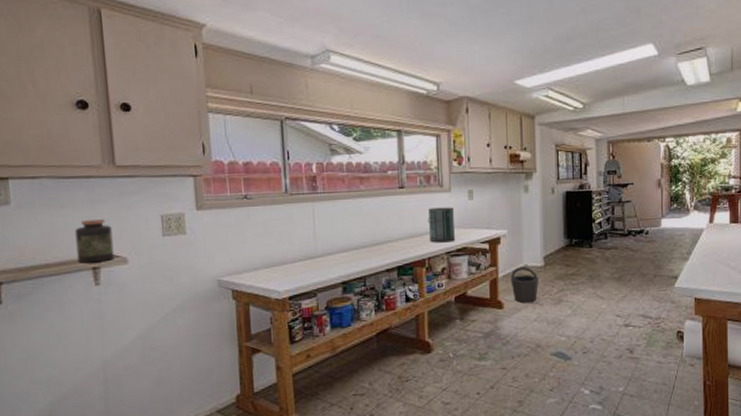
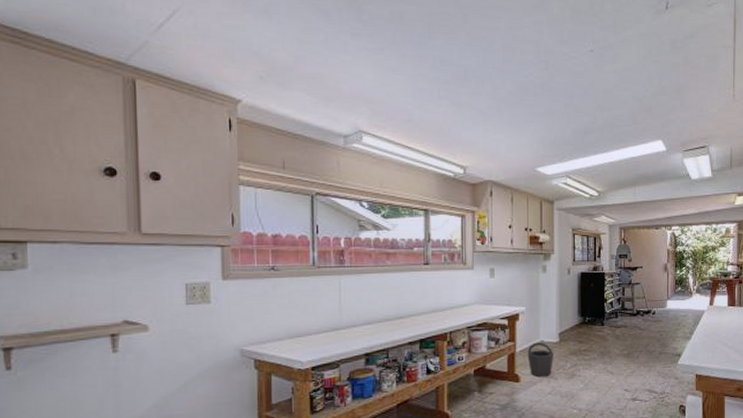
jar: present [74,219,115,265] -> none [94,286,135,331]
paint can: present [428,207,455,243] -> none [451,284,476,318]

